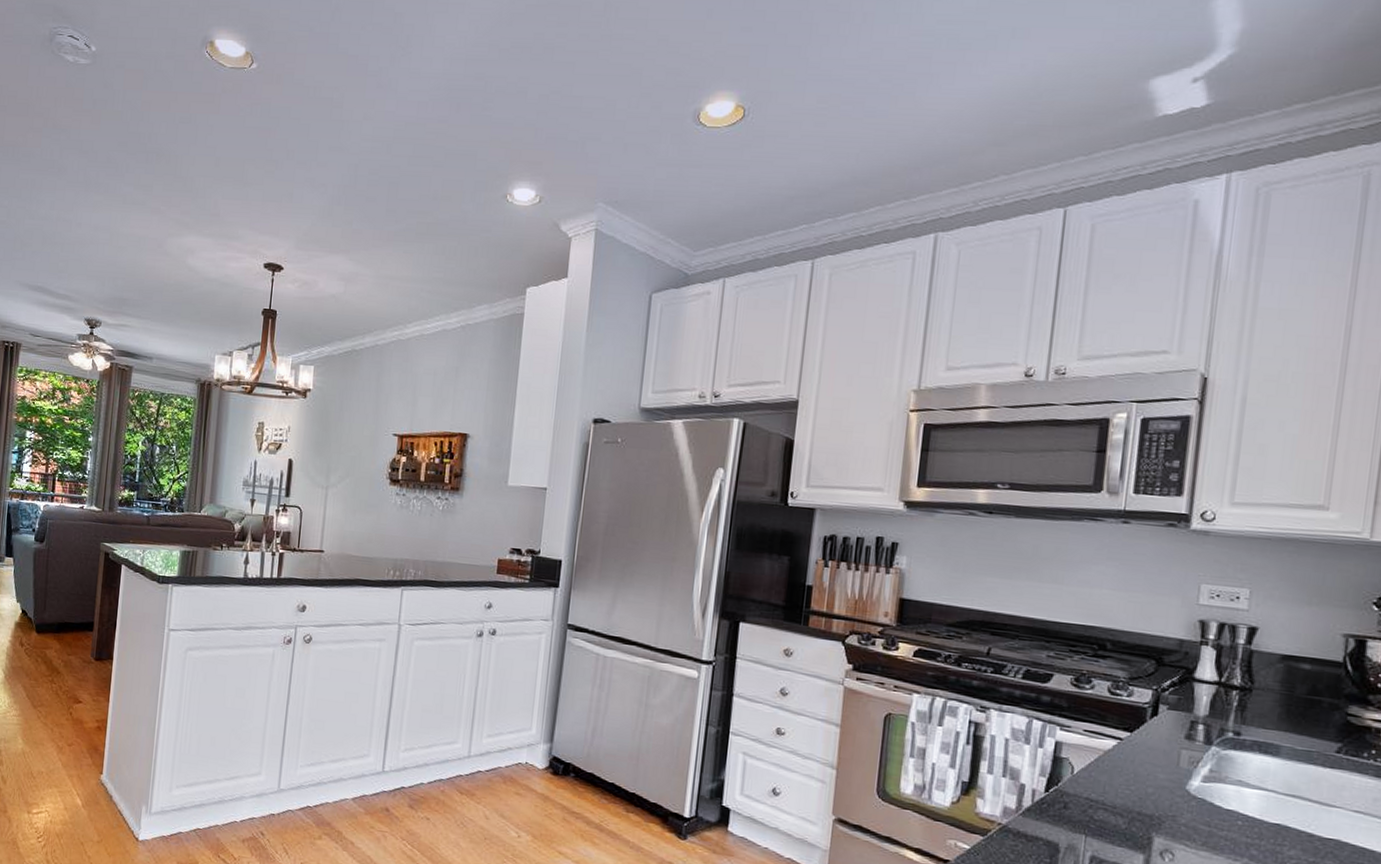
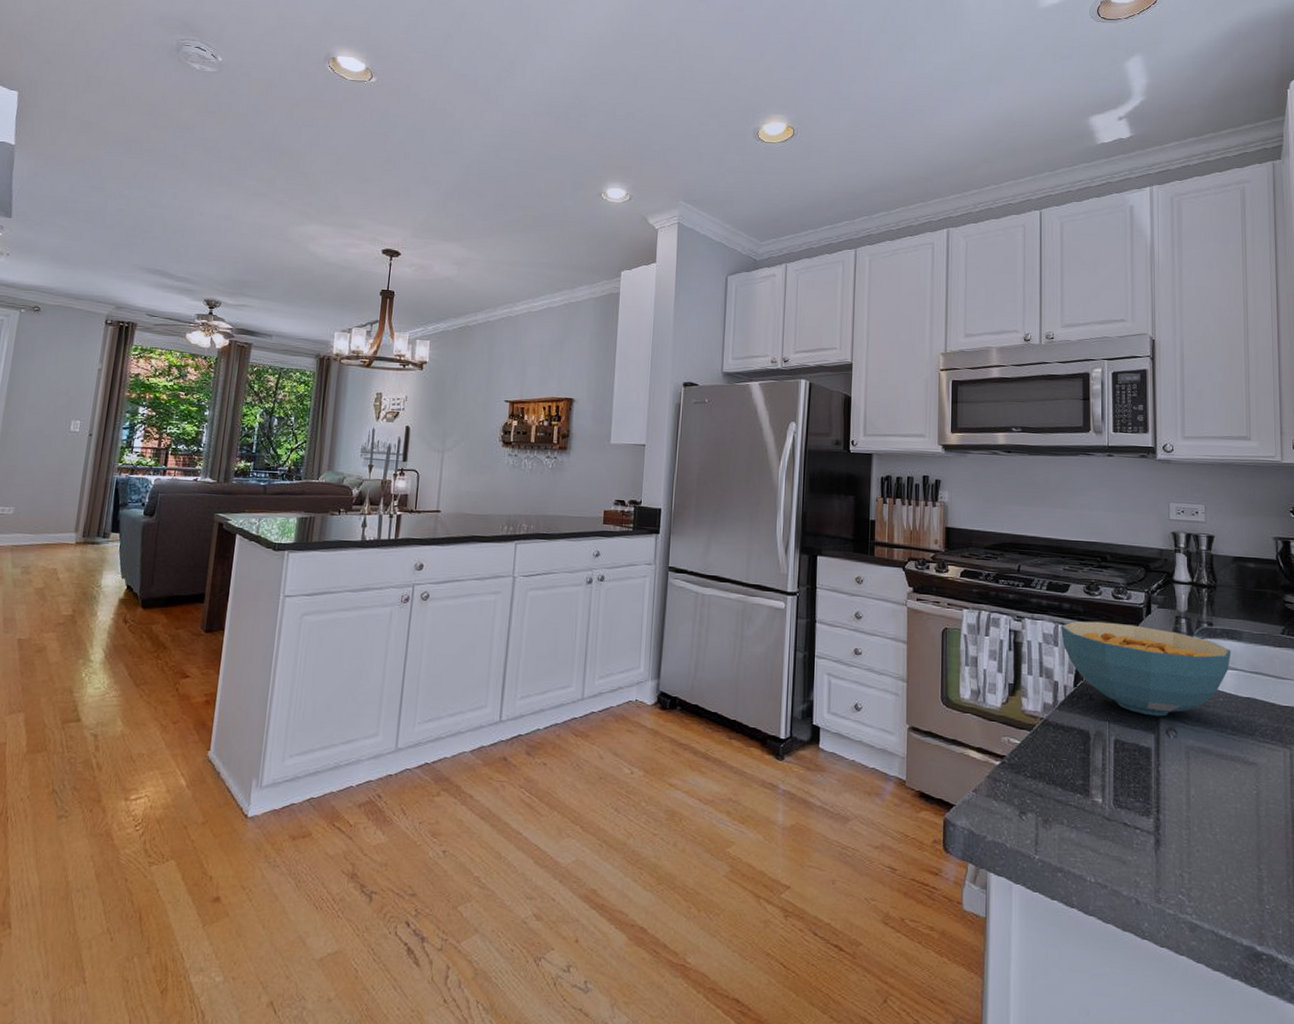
cereal bowl: none [1035,716,1262,836] -> present [1061,621,1231,717]

